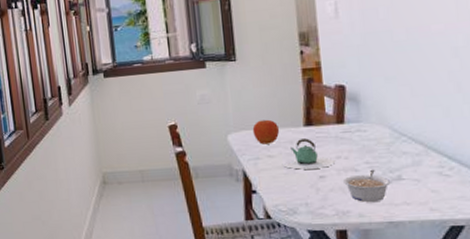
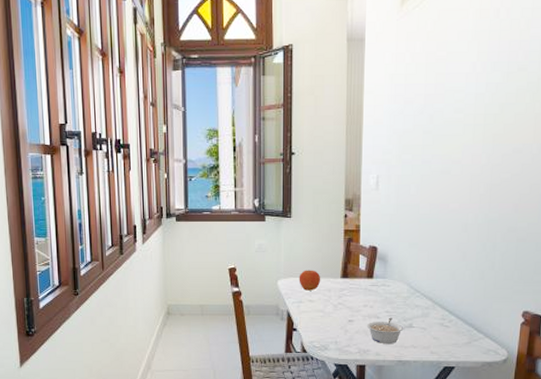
teapot: present [282,138,335,170] -> none [319,288,362,314]

